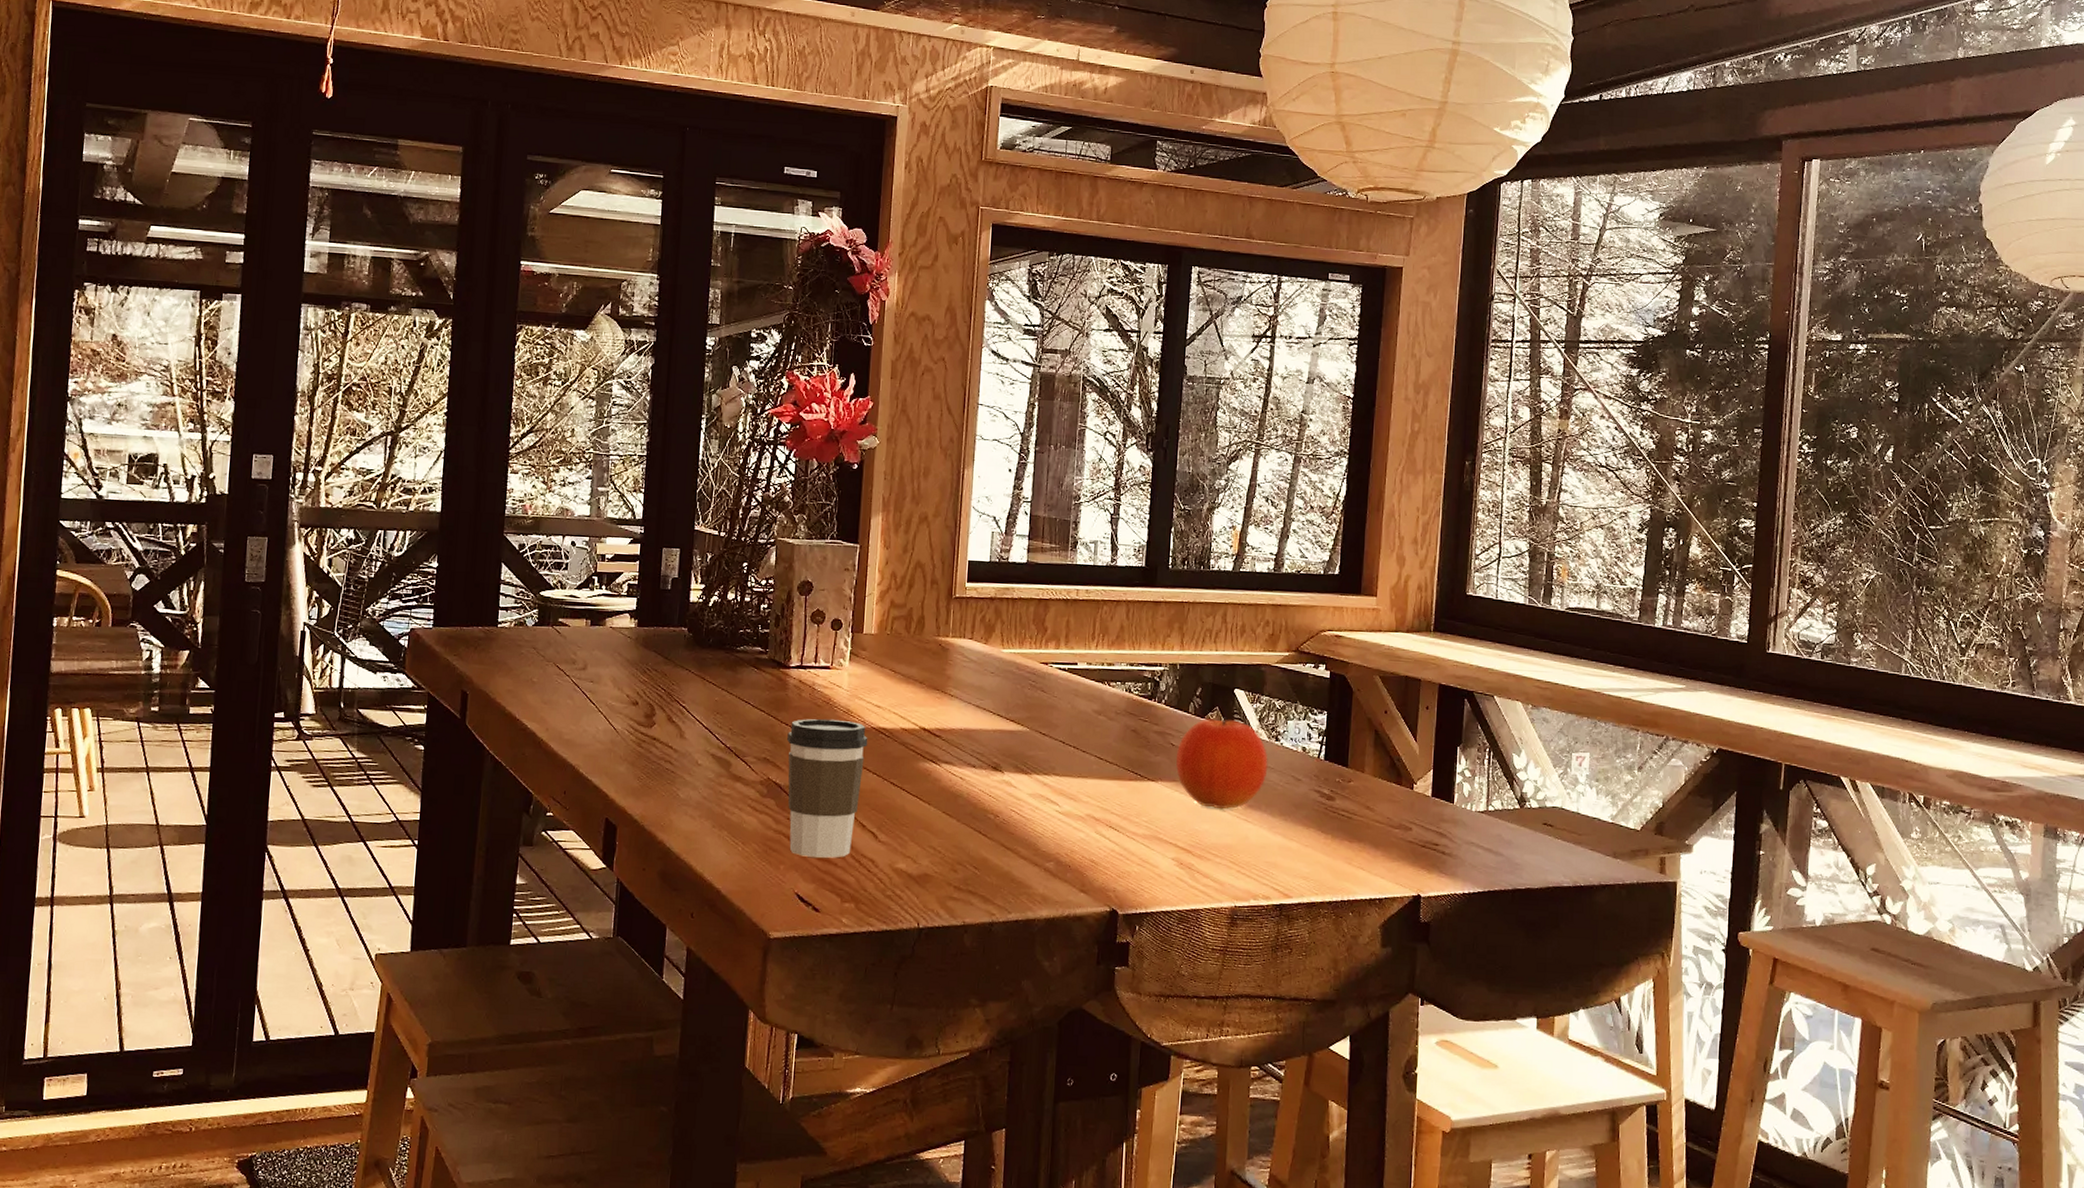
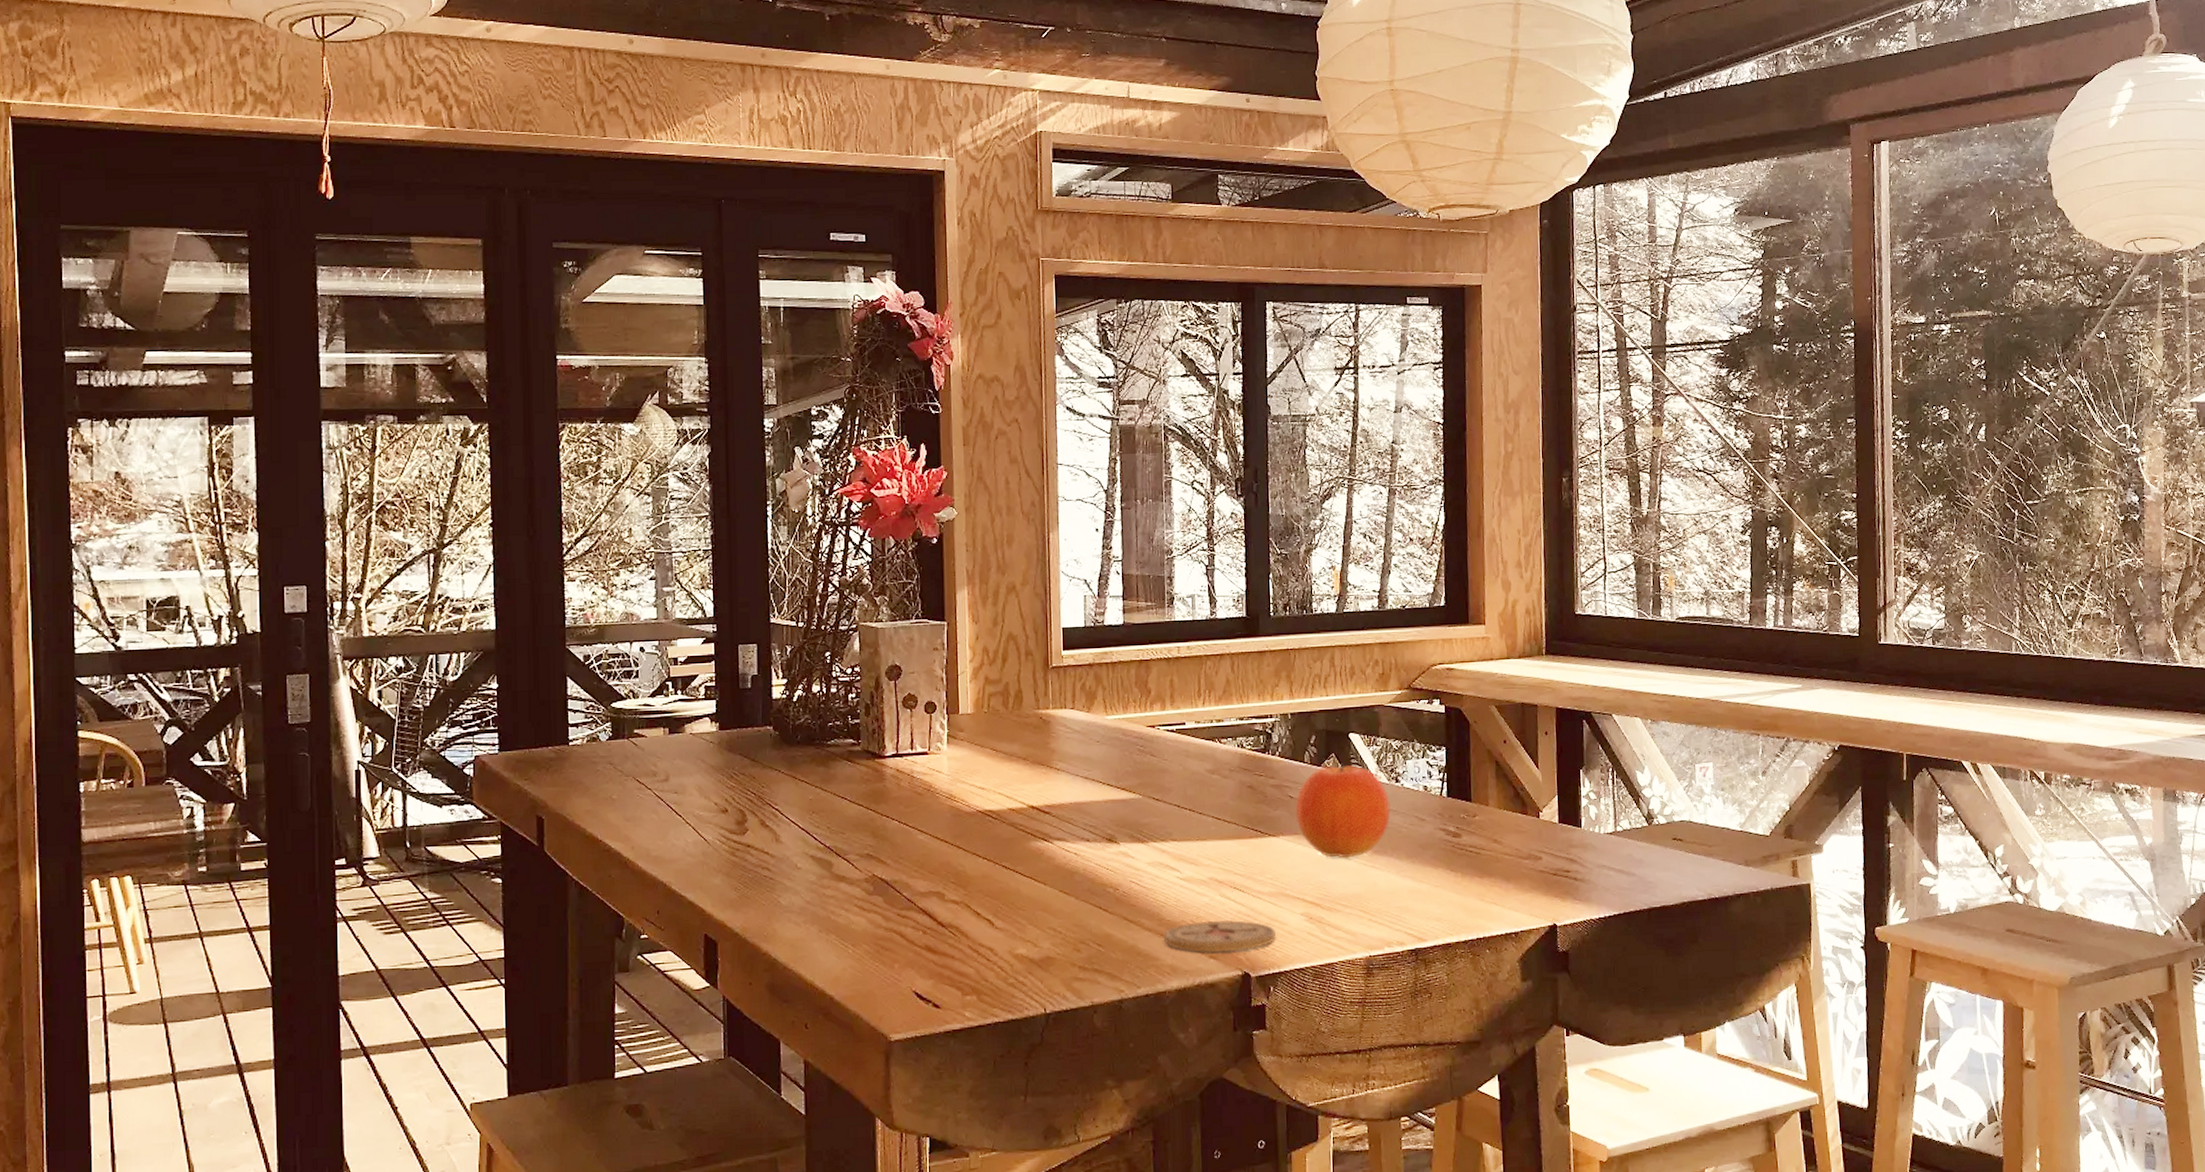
coffee cup: present [787,719,868,858] -> none [889,806,975,953]
coaster: none [1037,855,1147,888] -> present [1163,919,1277,953]

